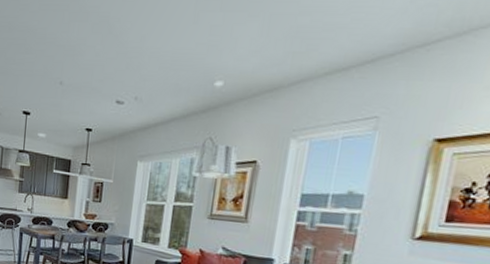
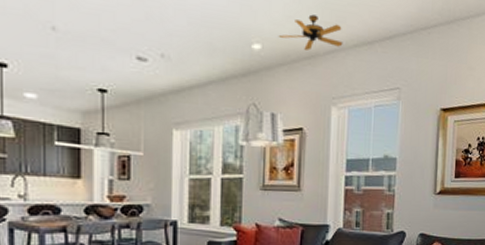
ceiling fan: none [241,46,313,83] -> present [278,14,343,50]

